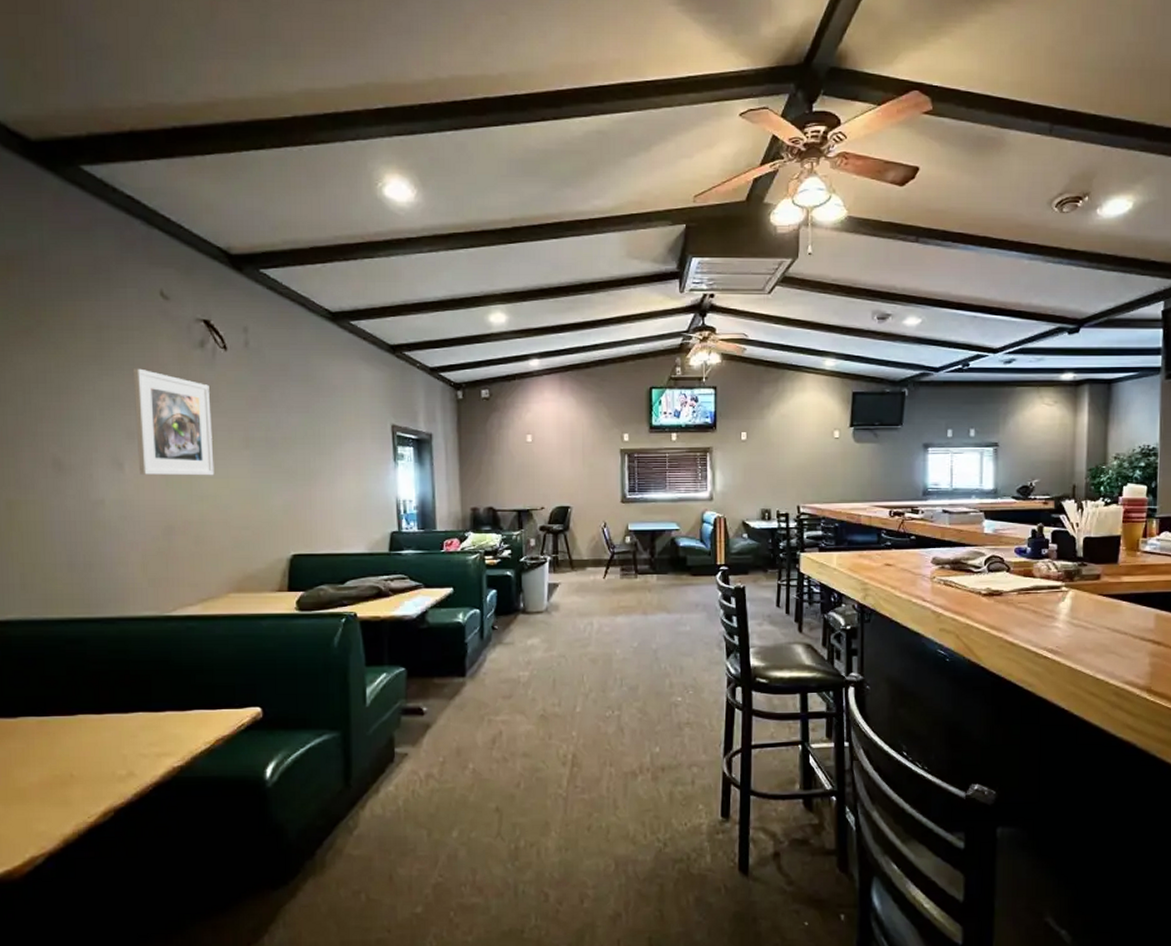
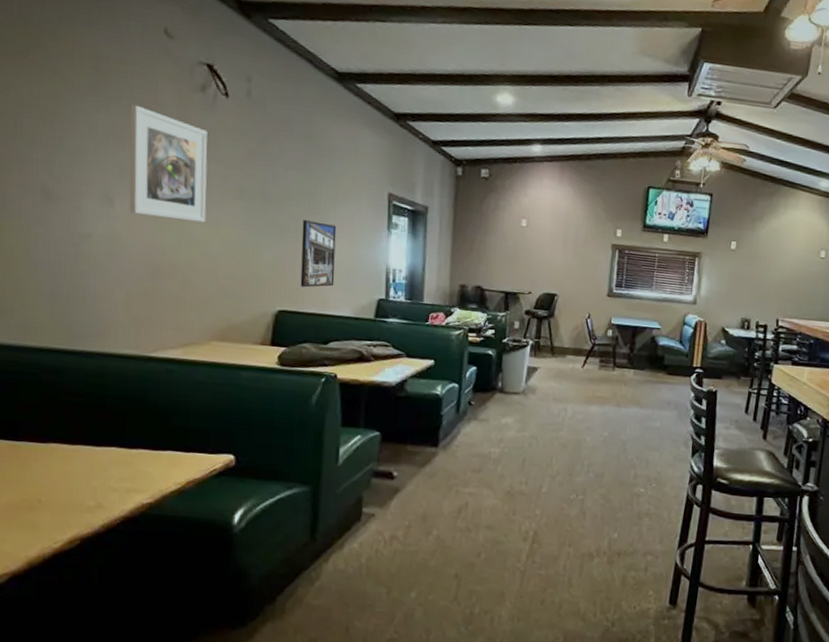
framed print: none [309,460,346,529] -> present [300,219,337,288]

